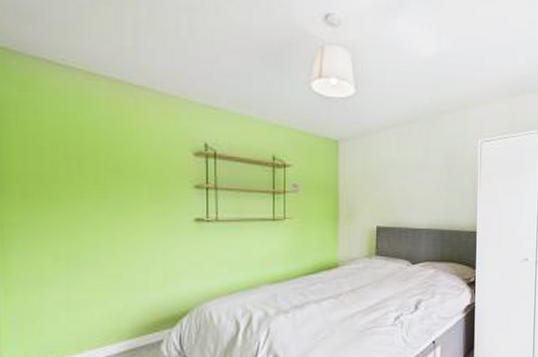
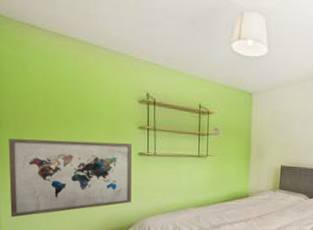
wall art: none [12,206,187,313] -> present [9,138,133,218]

